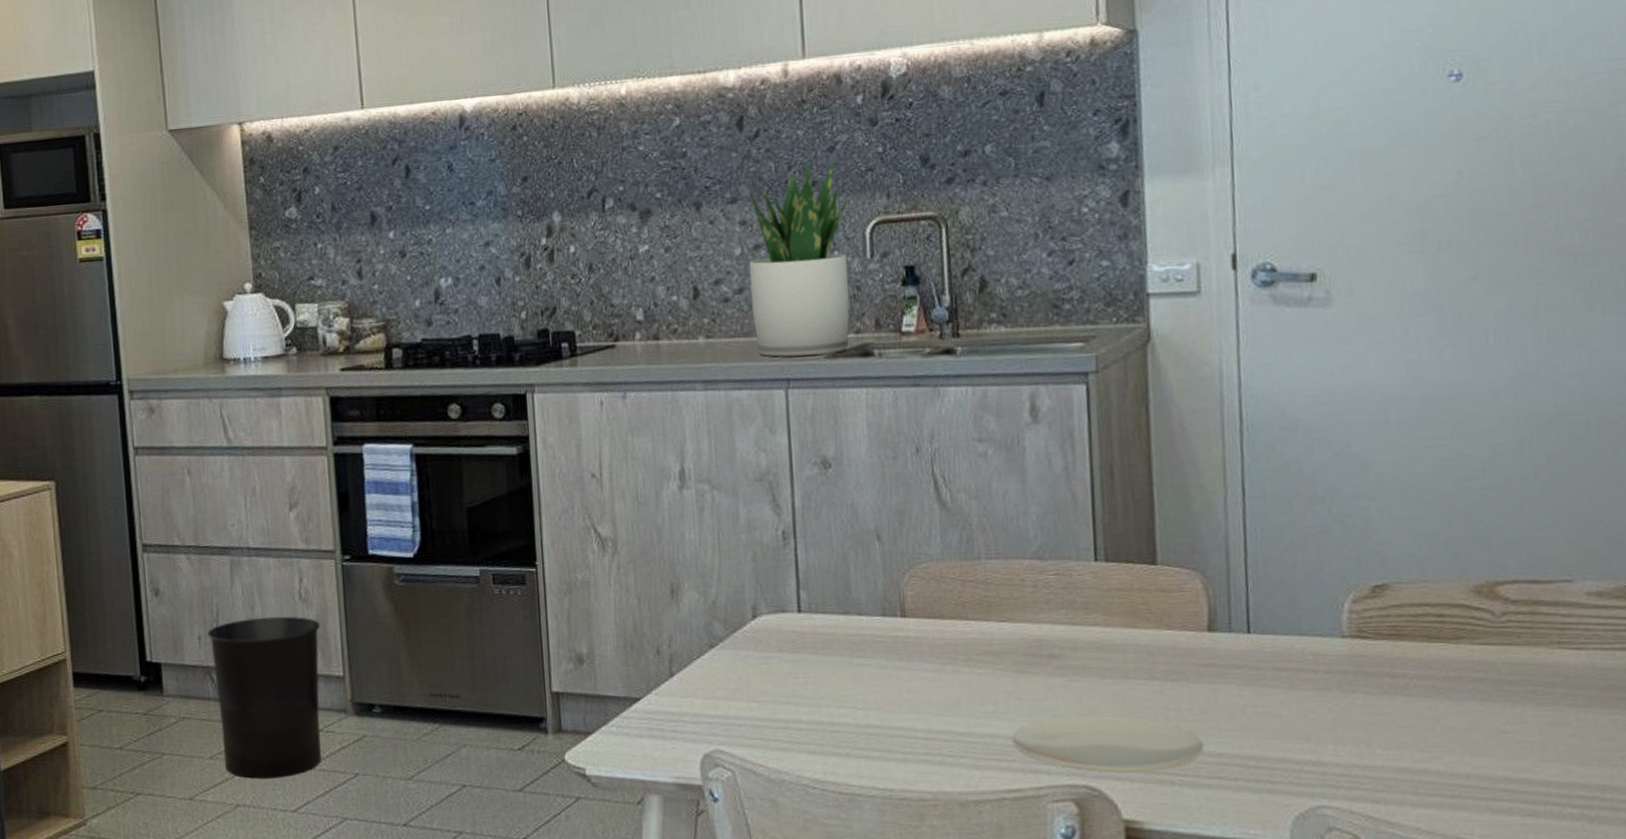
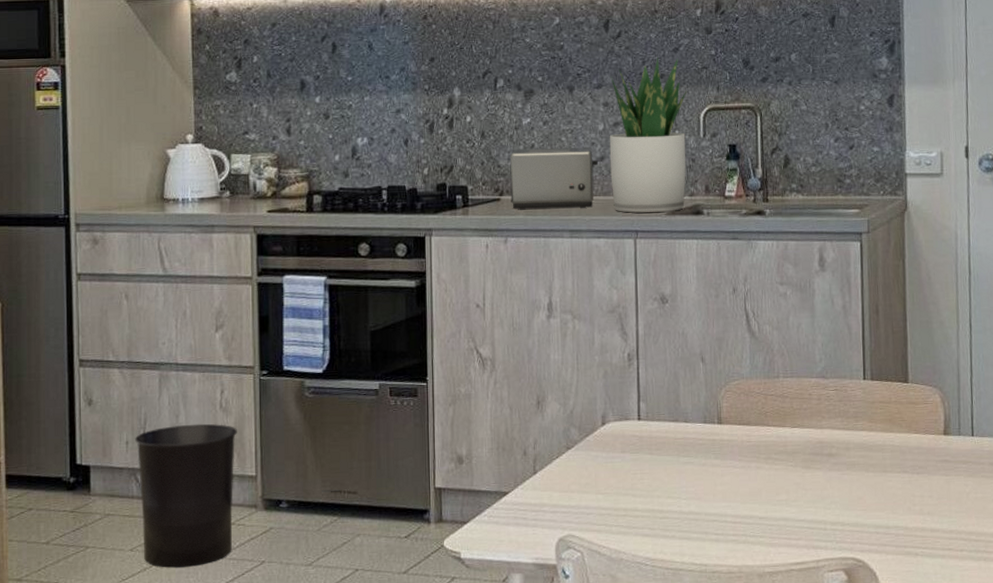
toaster: none [624,278,735,358] -> present [509,147,598,210]
plate: present [1012,714,1205,773] -> none [799,501,940,548]

